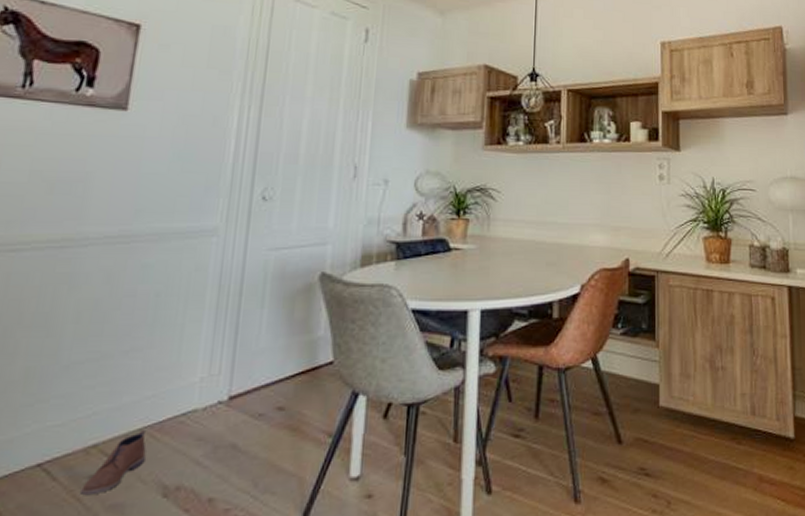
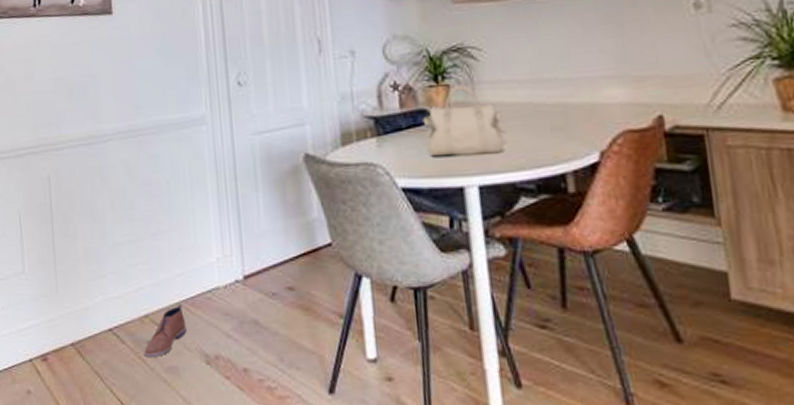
shoulder bag: none [439,220,510,282] -> present [422,84,506,157]

